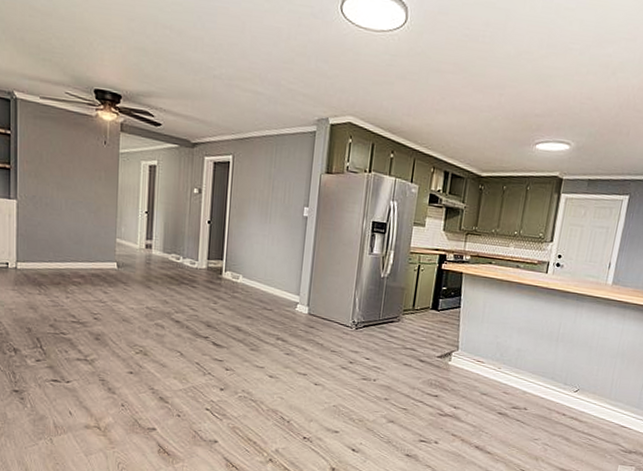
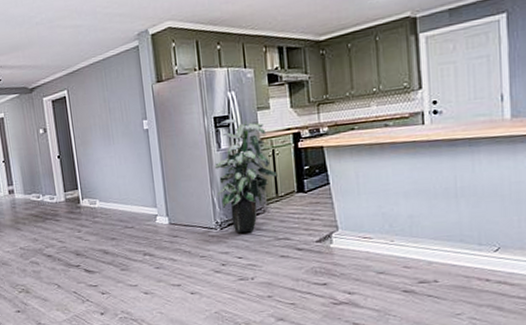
indoor plant: none [359,226,418,338] -> present [214,118,278,233]

